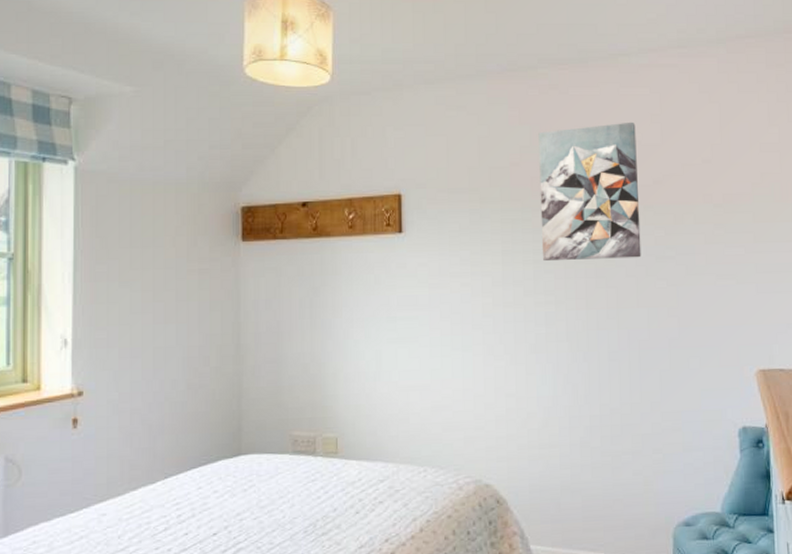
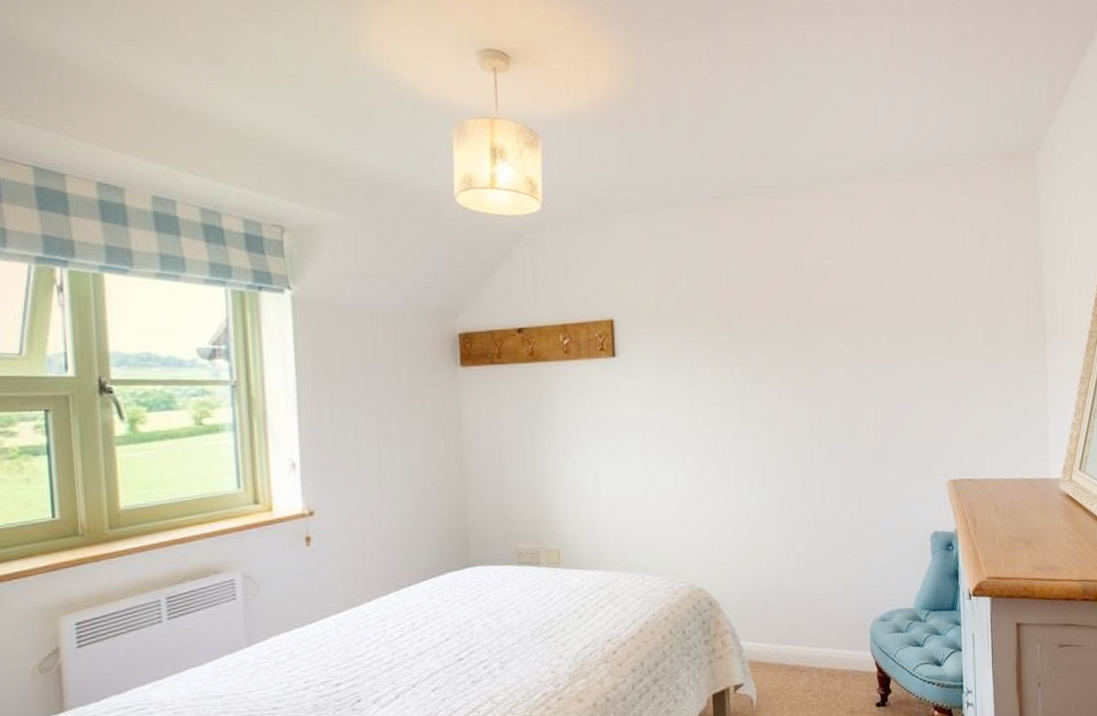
wall art: present [538,122,641,260] -> none [744,248,842,382]

